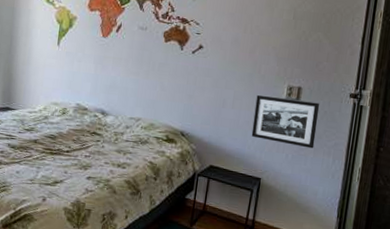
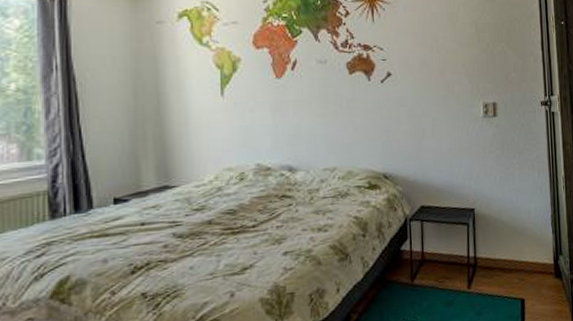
picture frame: present [251,95,320,149] -> none [455,116,519,166]

